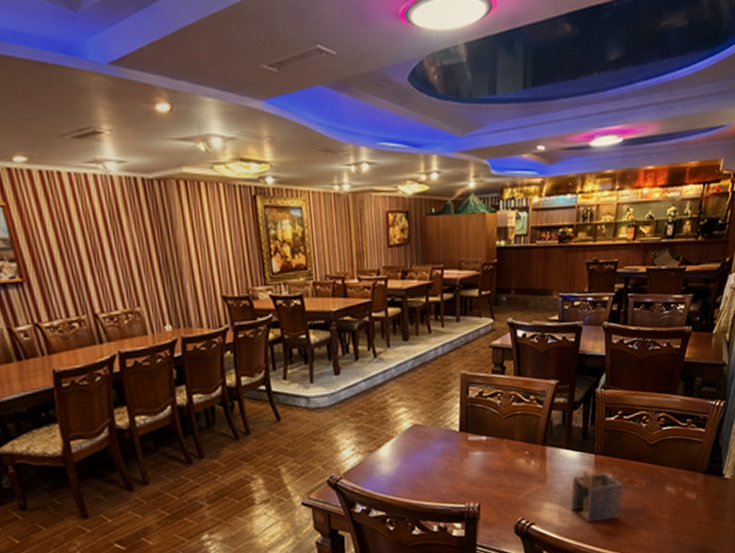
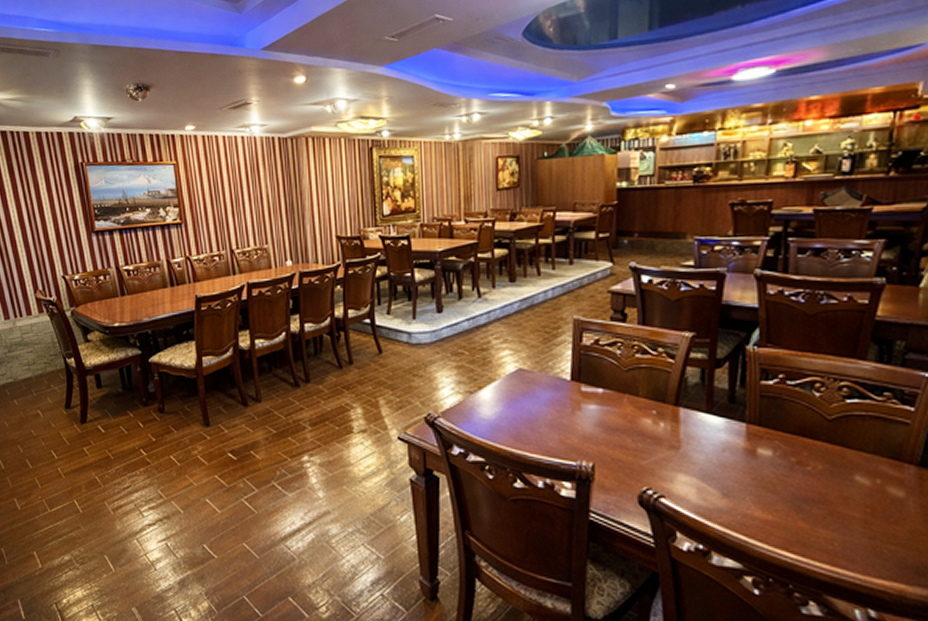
napkin holder: present [570,471,623,523] -> none [713,442,788,508]

